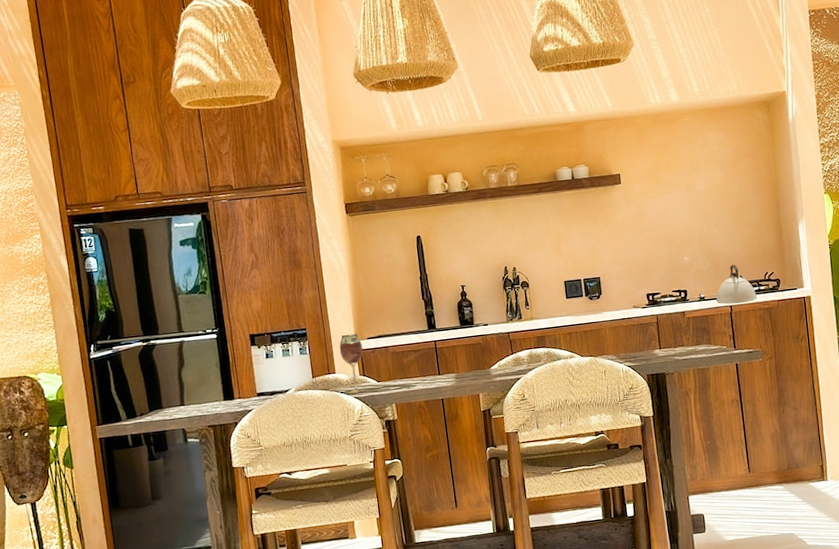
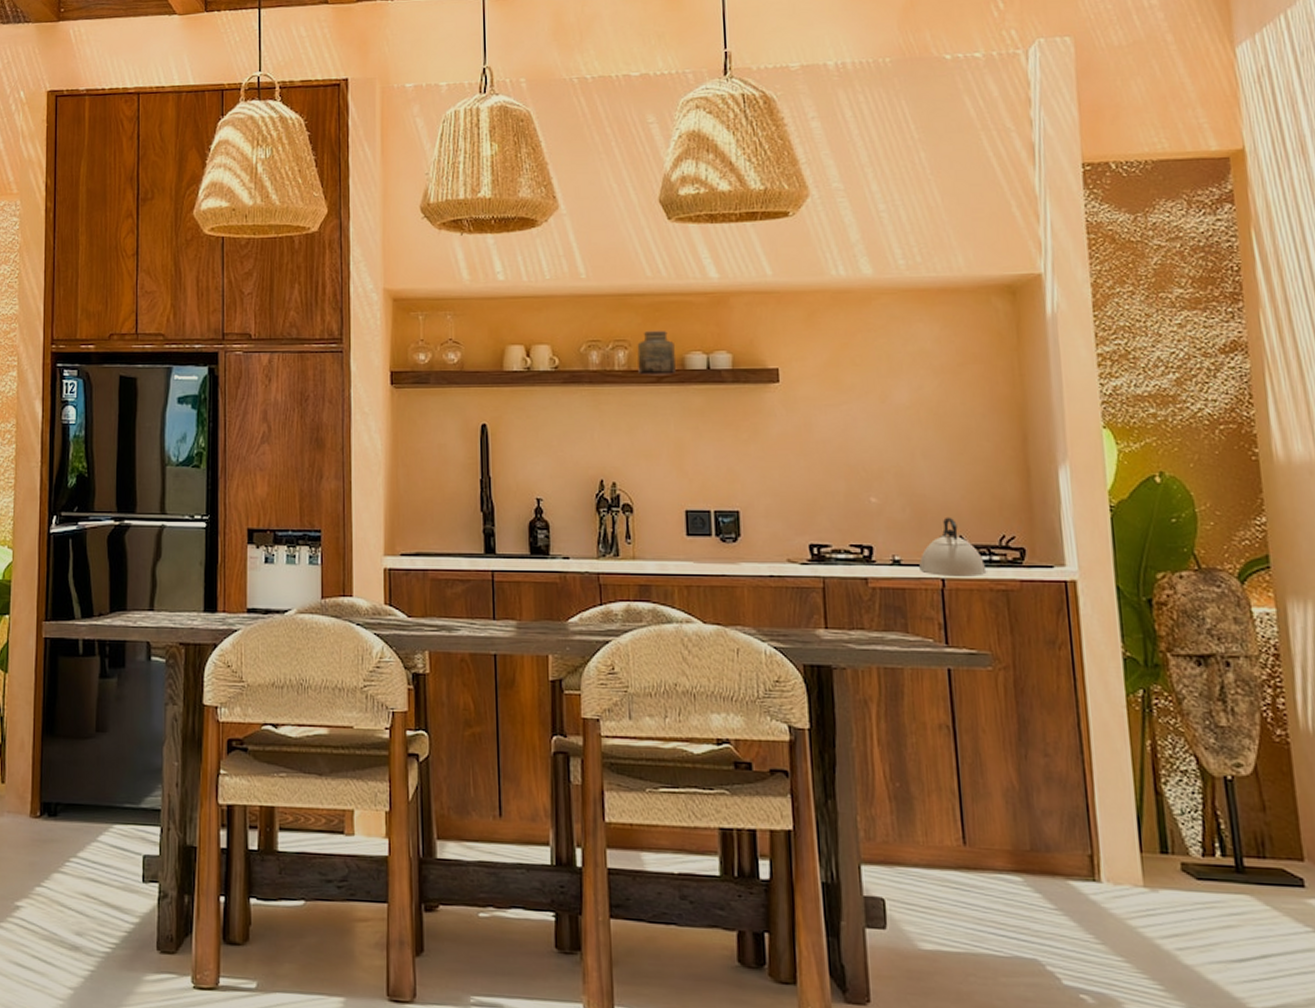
wineglass: present [339,334,366,395] -> none [361,545,392,629]
jar: none [522,153,551,188] -> present [637,330,676,376]

